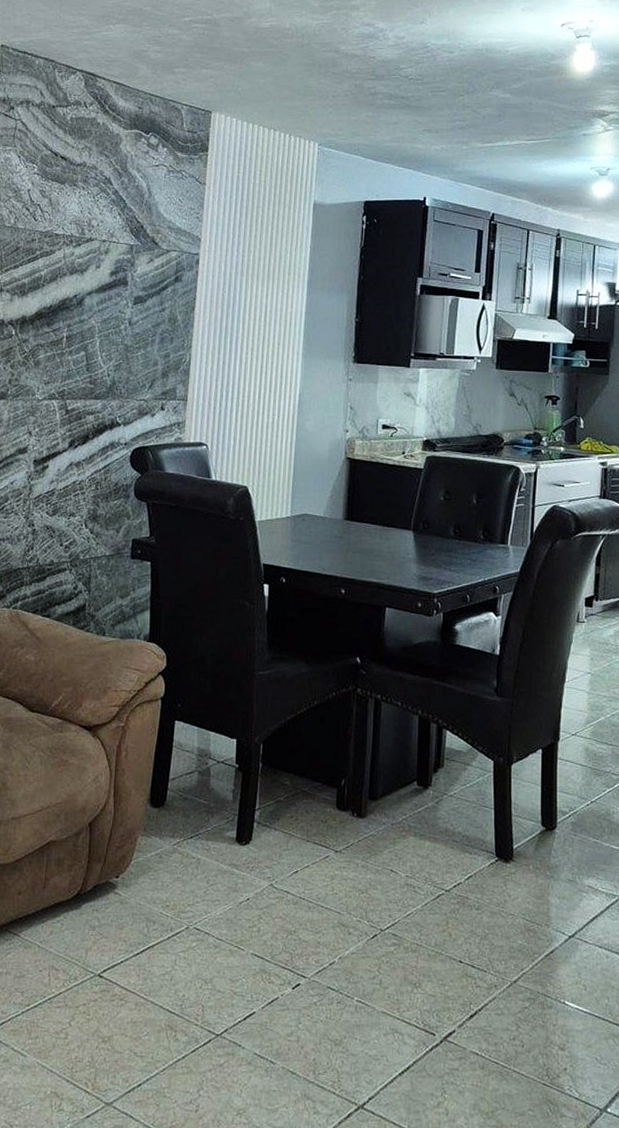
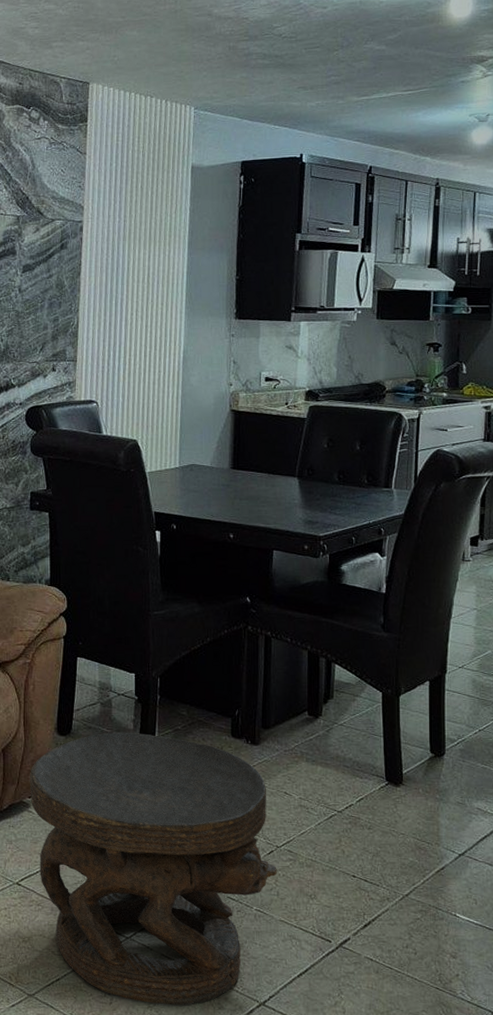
carved stool: none [117,803,380,1112] -> present [30,732,277,1006]

